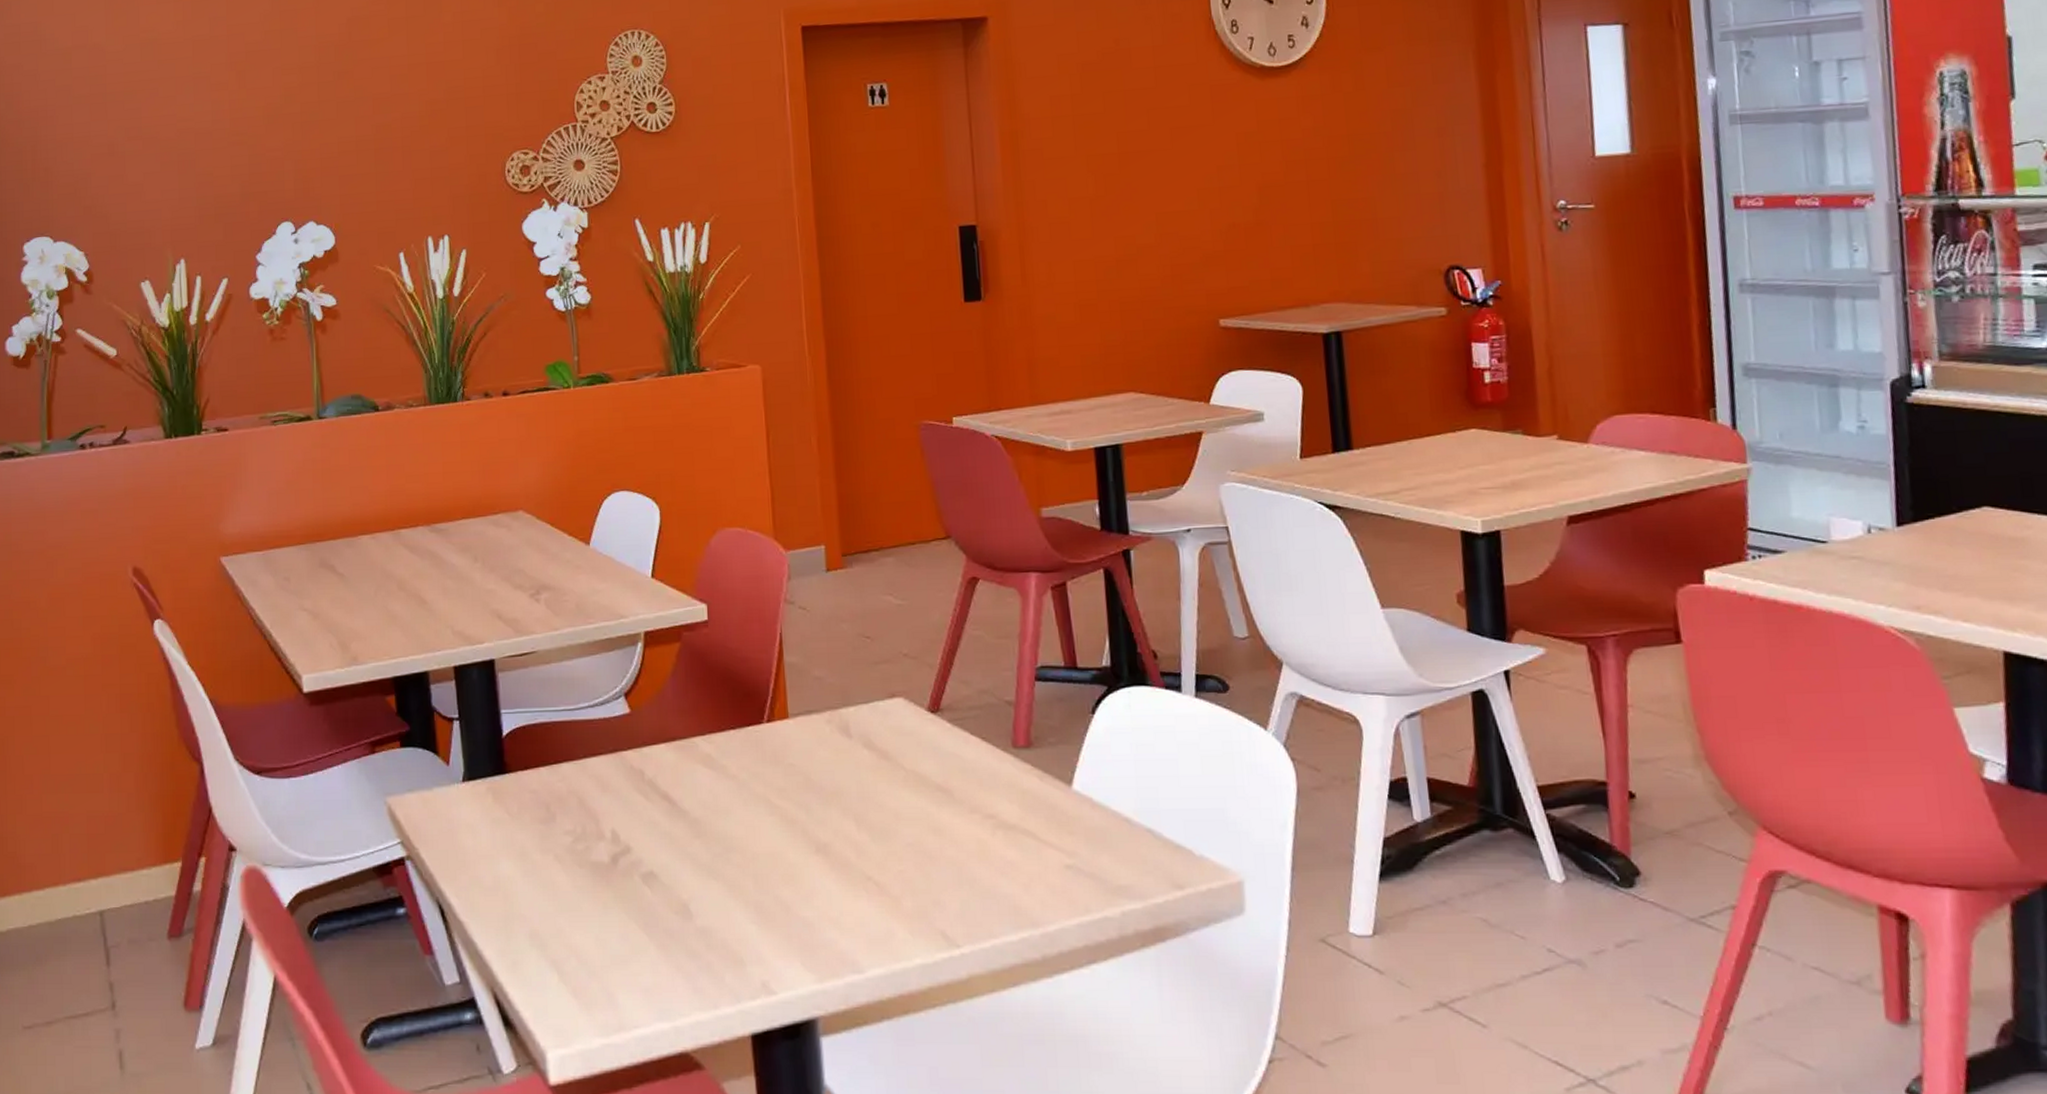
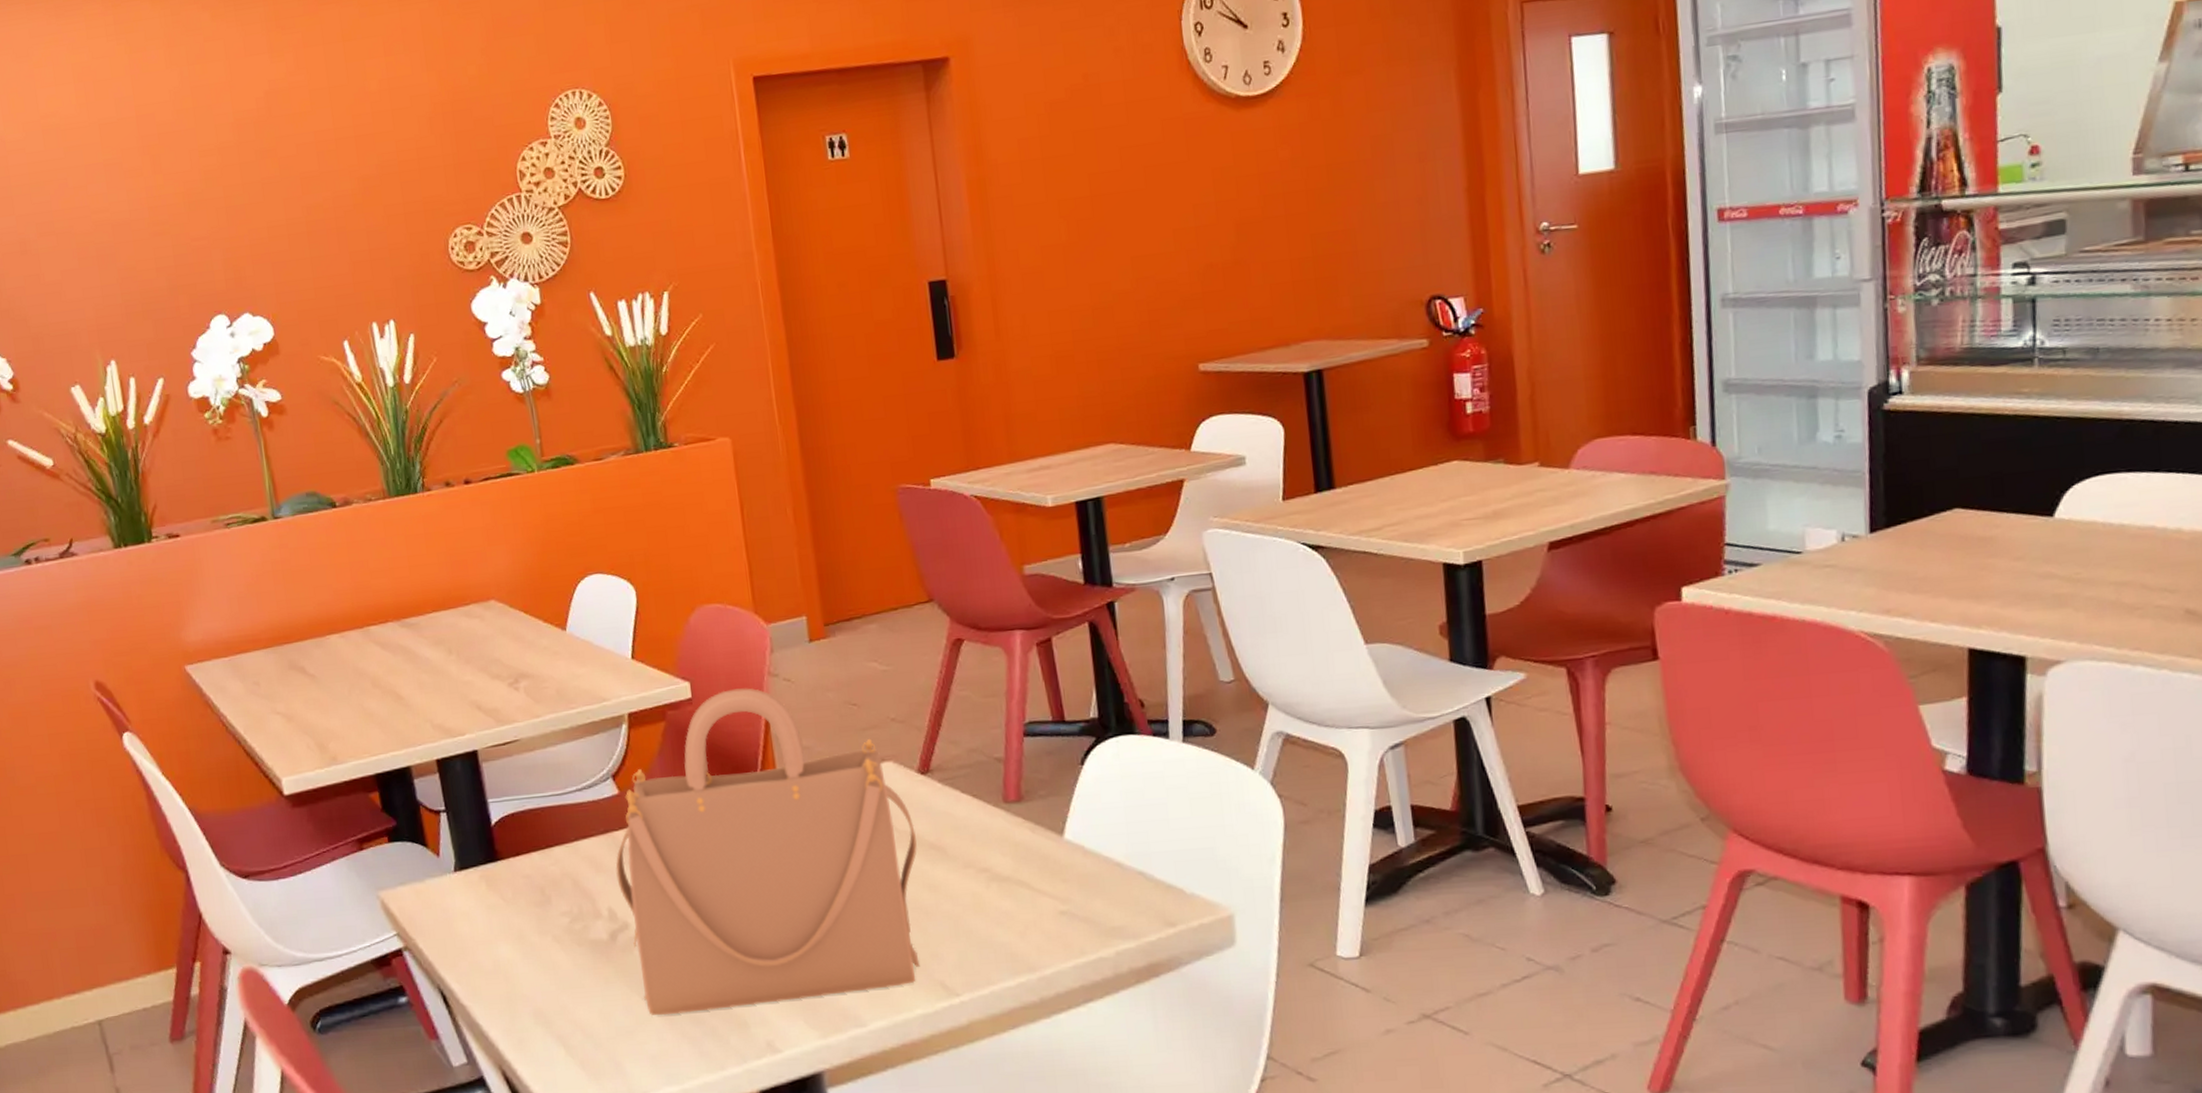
handbag: none [621,614,924,945] -> present [615,688,920,1015]

